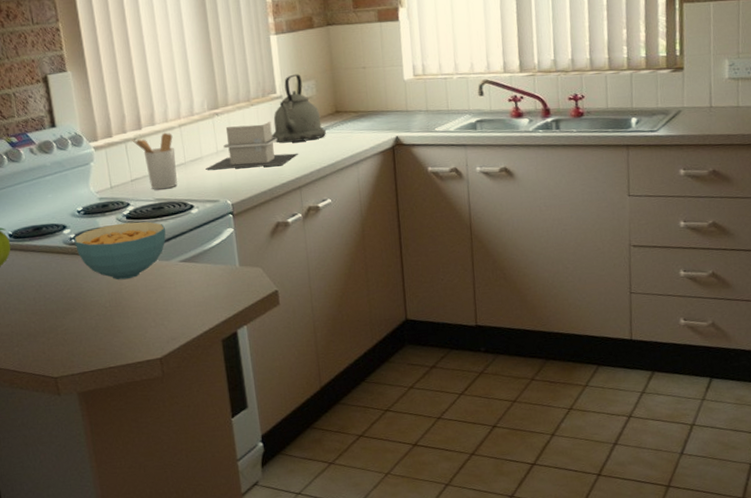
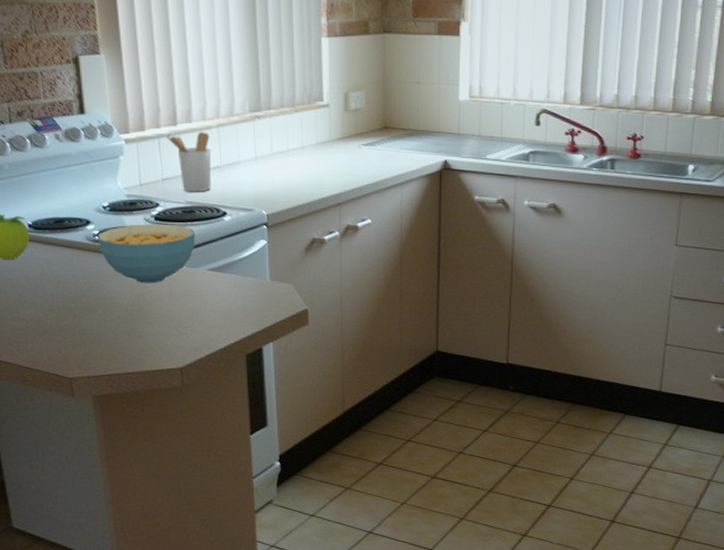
architectural model: present [205,121,298,170] -> none [242,130,341,180]
kettle: present [271,74,327,143] -> none [314,82,373,155]

